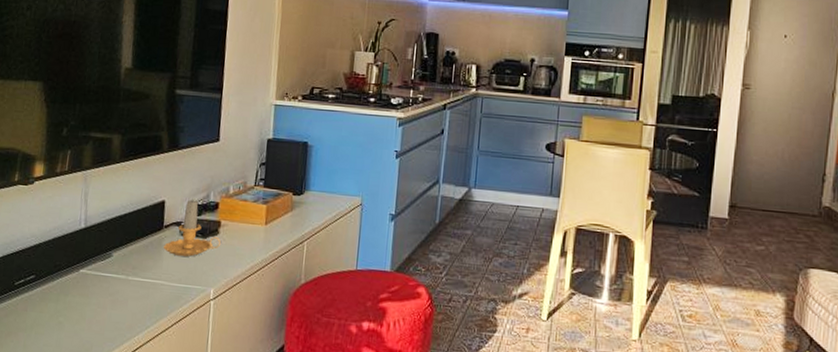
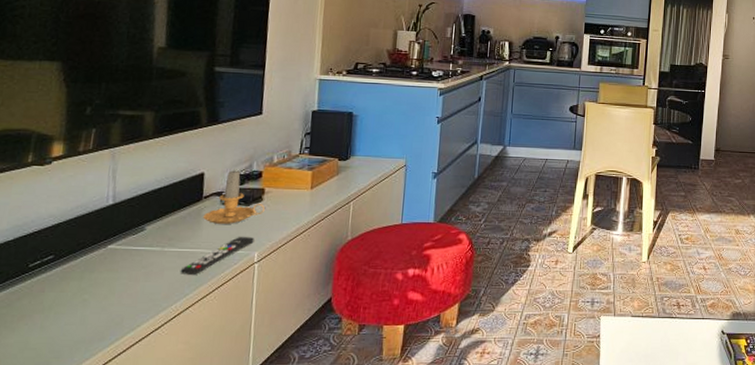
remote control: none [142,271,211,307] -> present [180,237,254,275]

